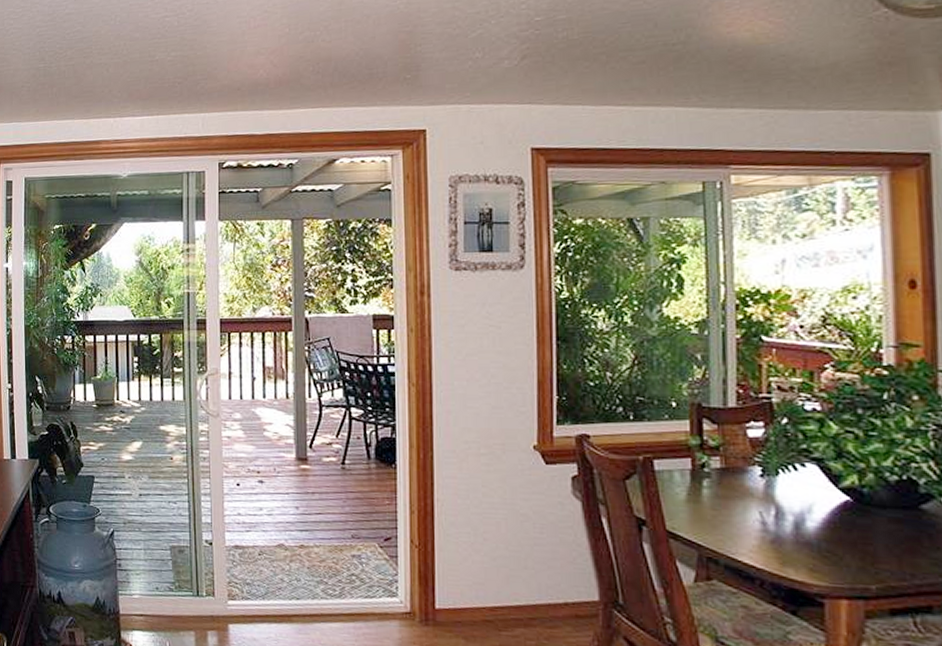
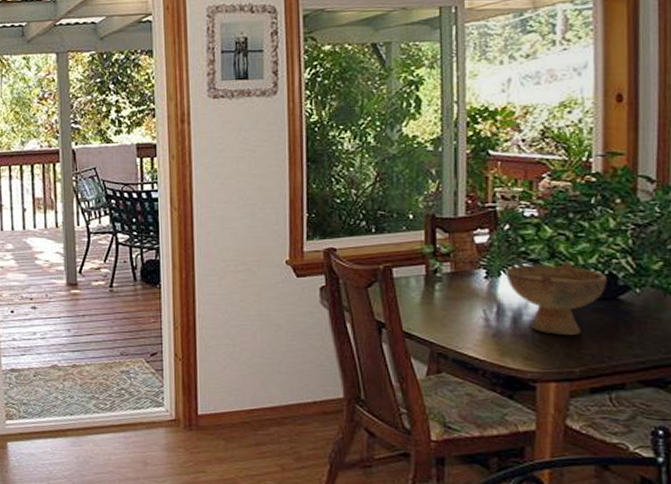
ceramic bowl: none [783,463,905,548] -> present [504,262,607,336]

